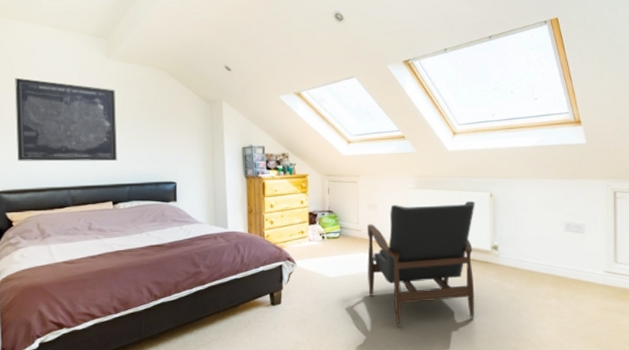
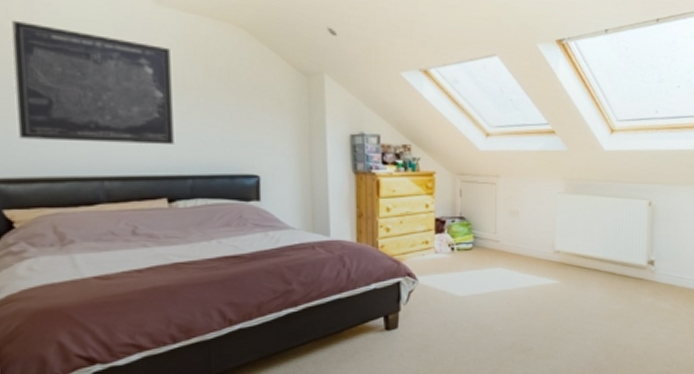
armchair: present [367,201,475,327] -> none [505,209,632,353]

